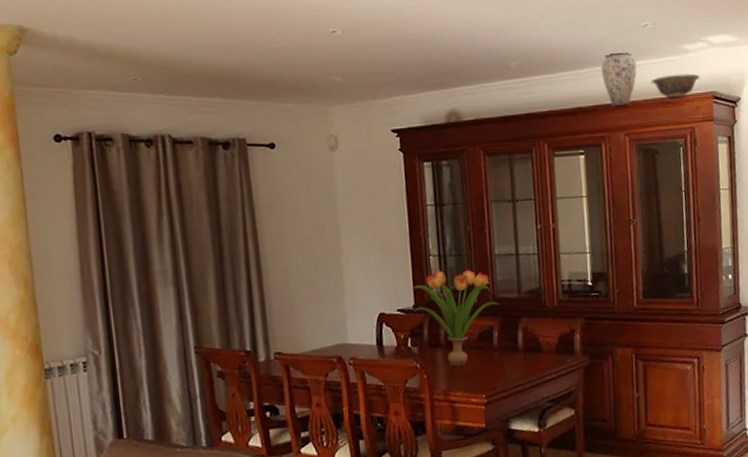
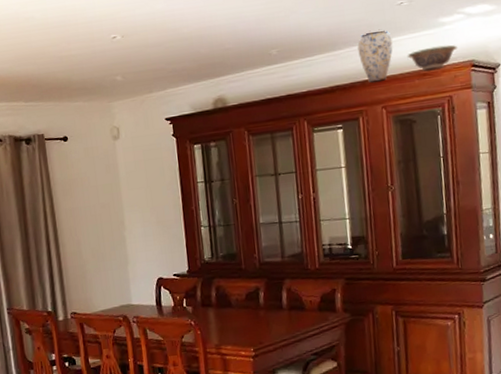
flower arrangement: present [412,269,499,367] -> none [186,237,264,324]

